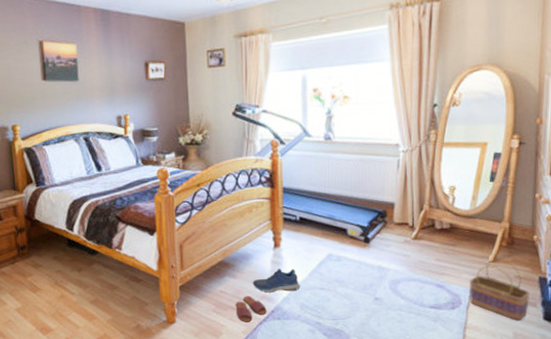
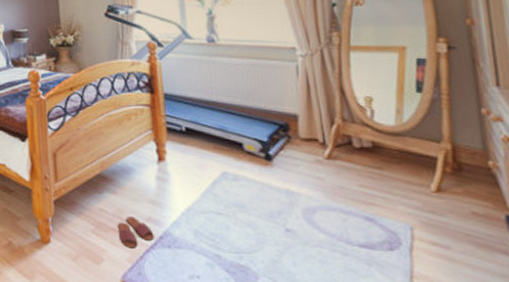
athletic shoe: present [252,268,300,293] -> none [135,185,192,214]
basket: present [469,260,531,321] -> none [407,190,498,273]

